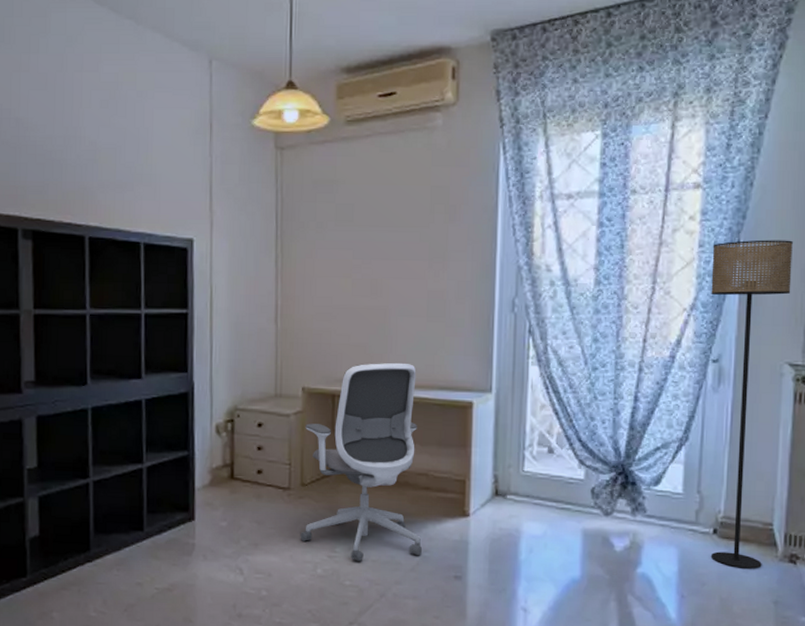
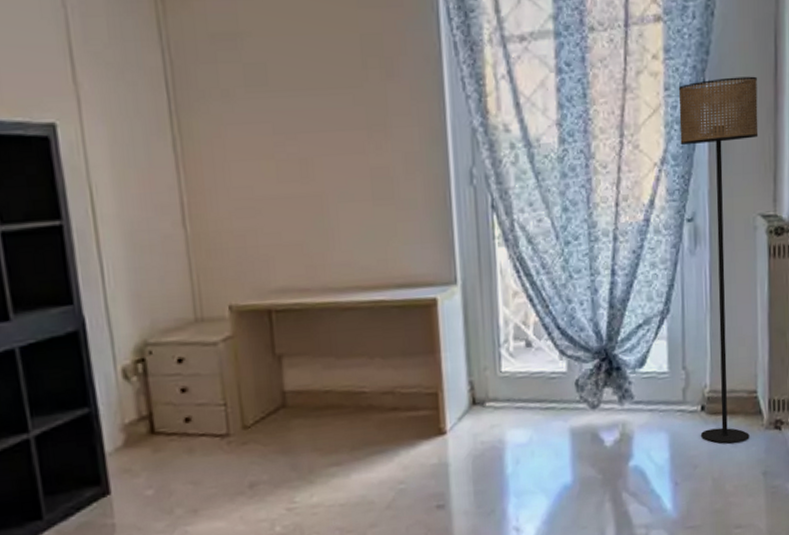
office chair: present [300,362,423,561] -> none [239,260,398,509]

